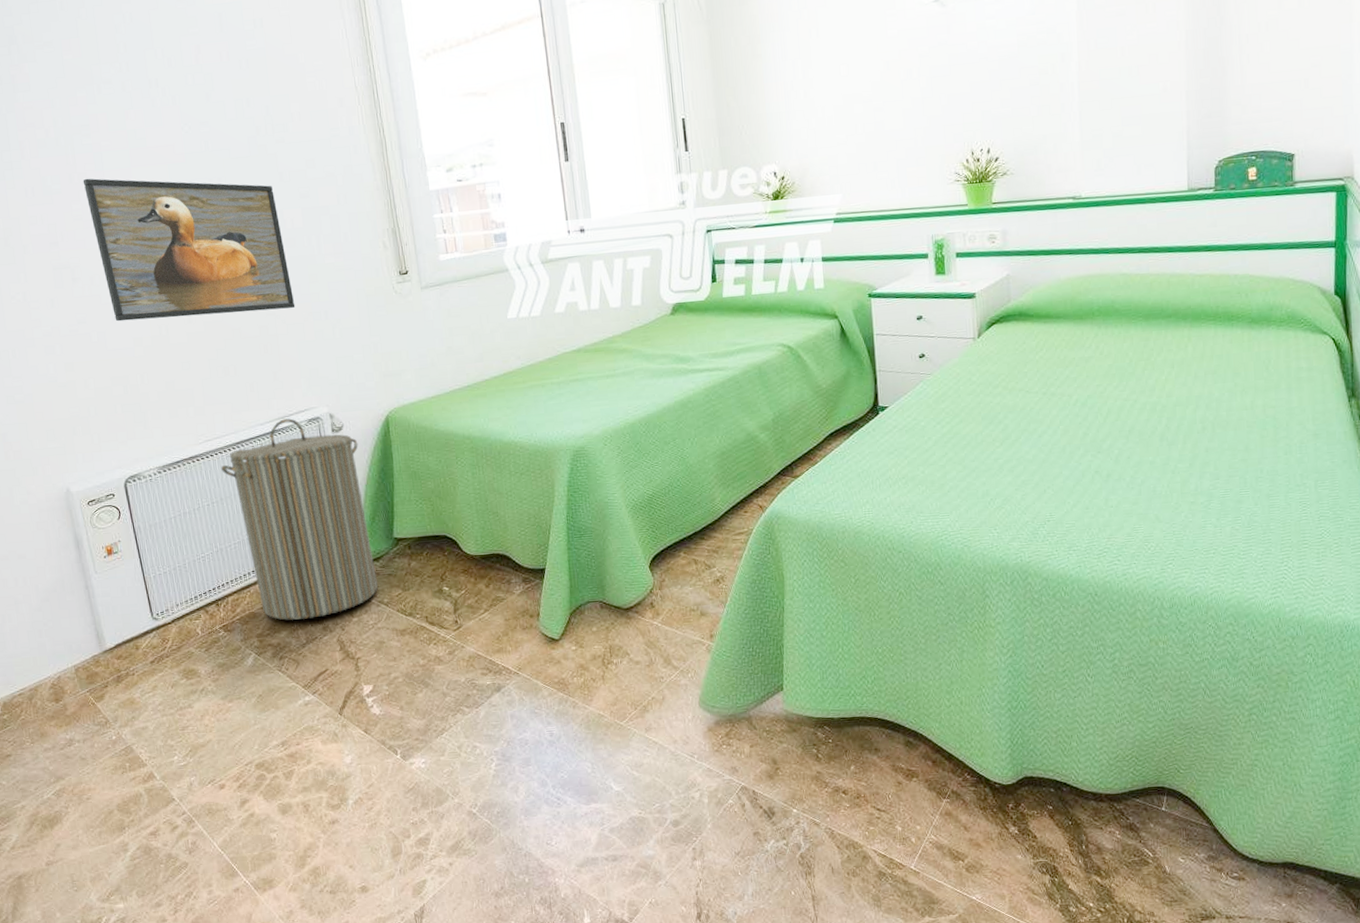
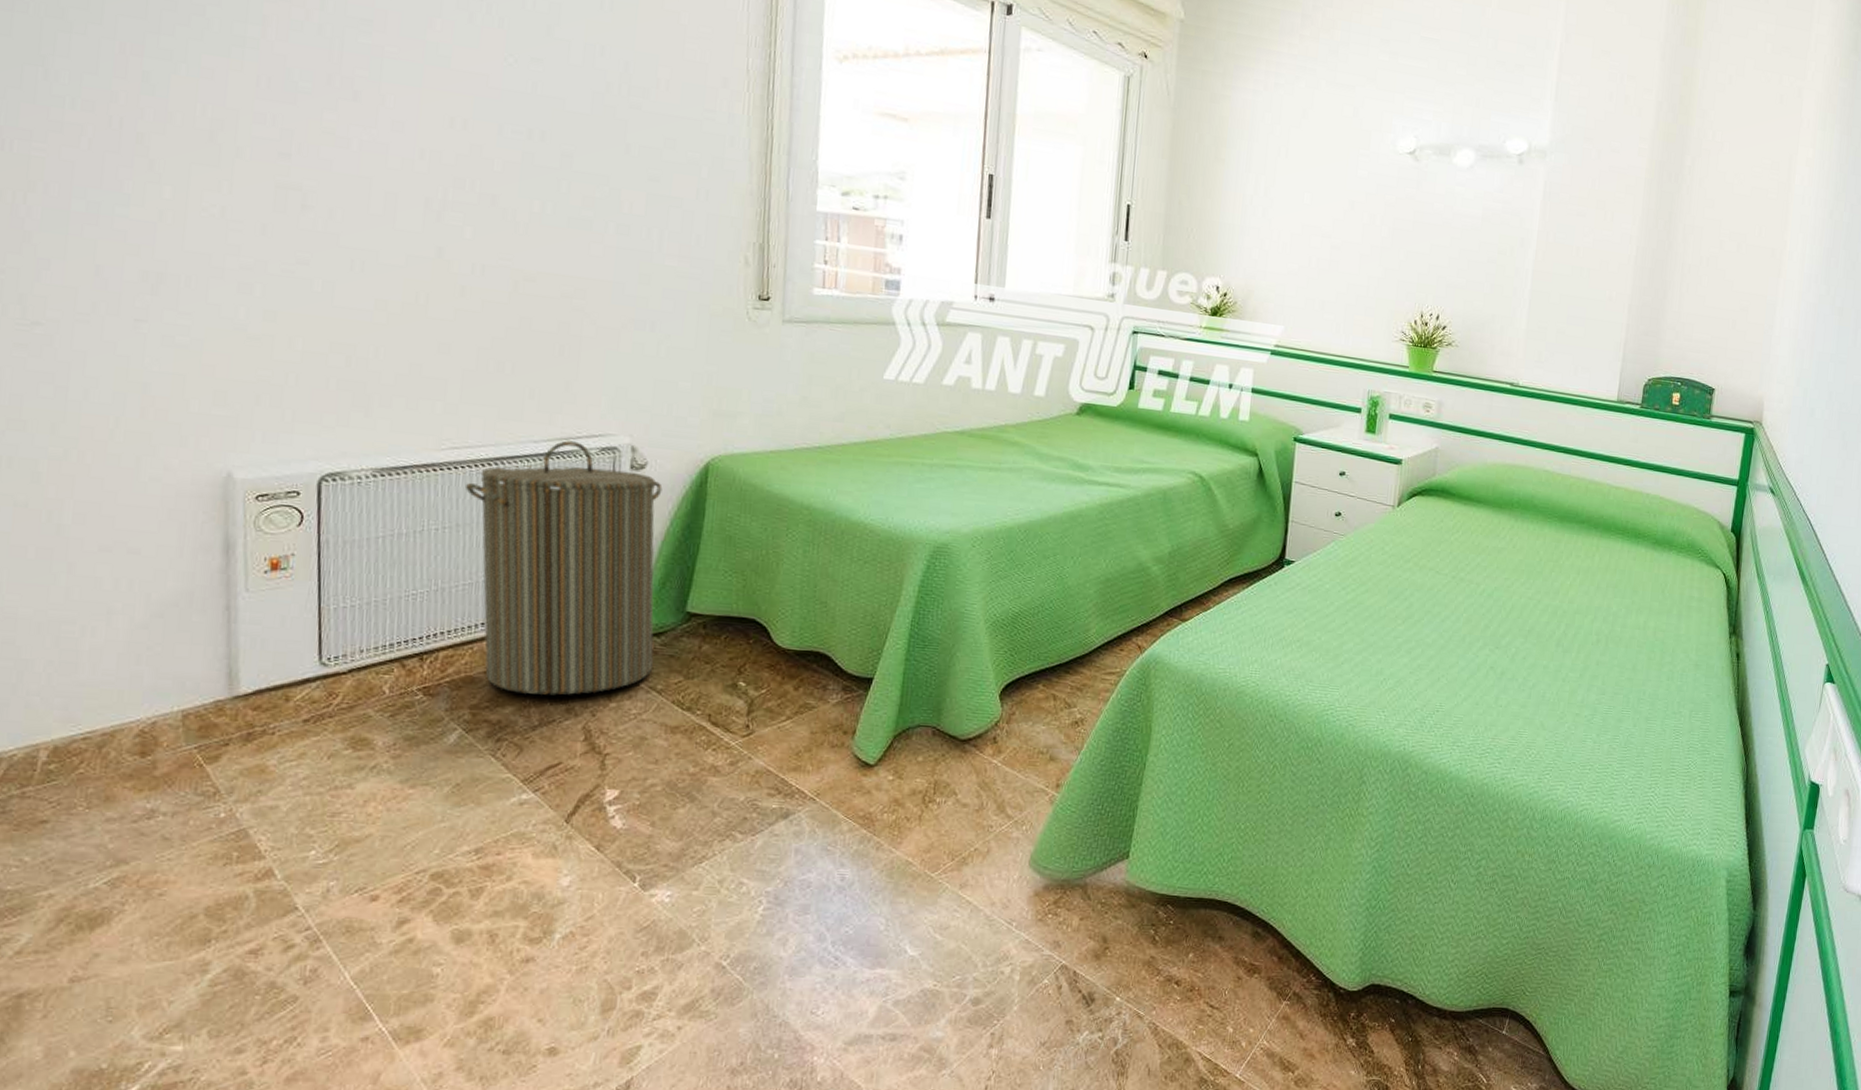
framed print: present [83,178,296,322] -> none [346,85,614,309]

